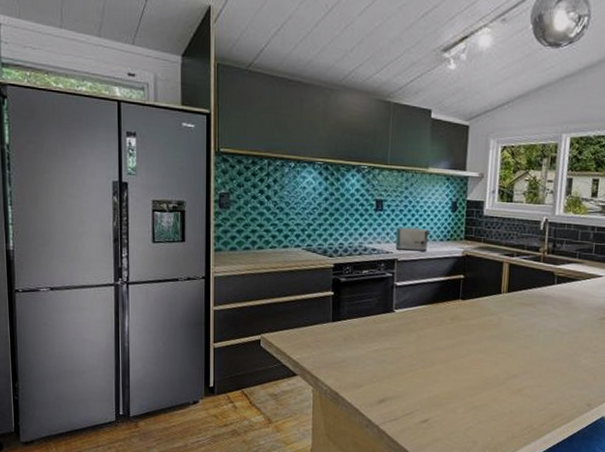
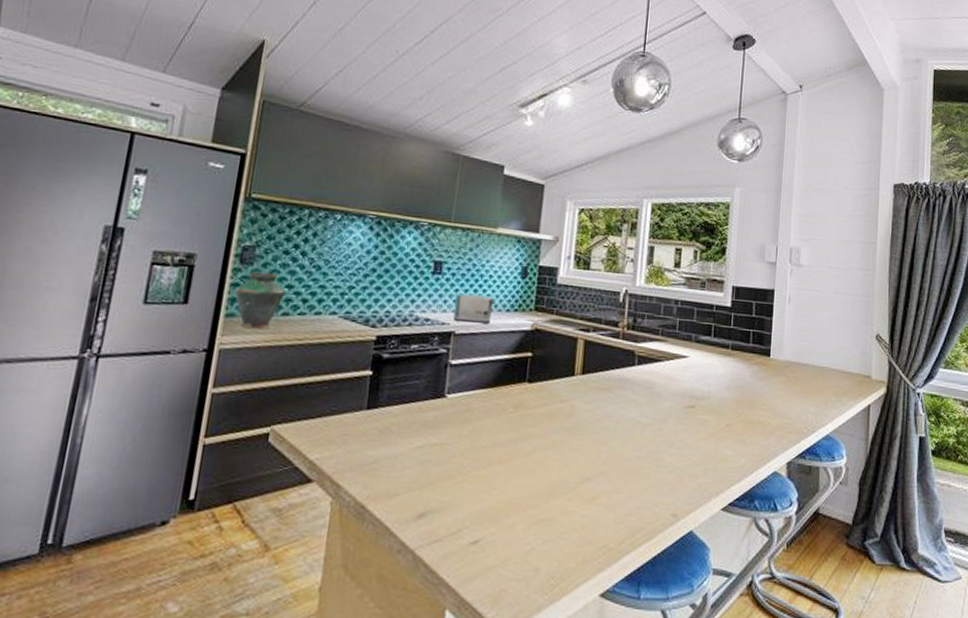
vase: none [219,214,258,261] -> present [235,272,285,330]

